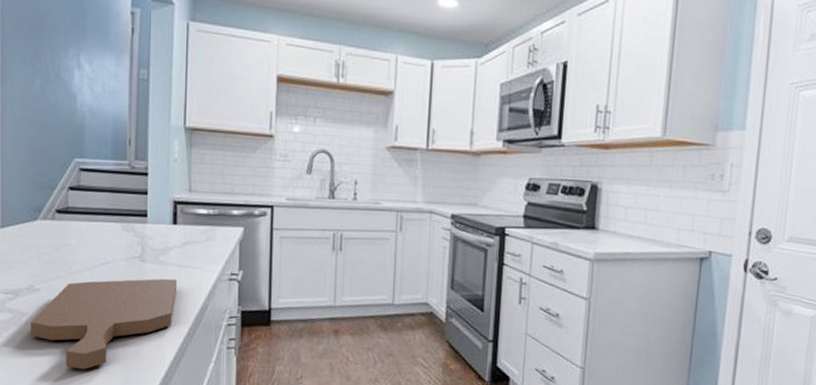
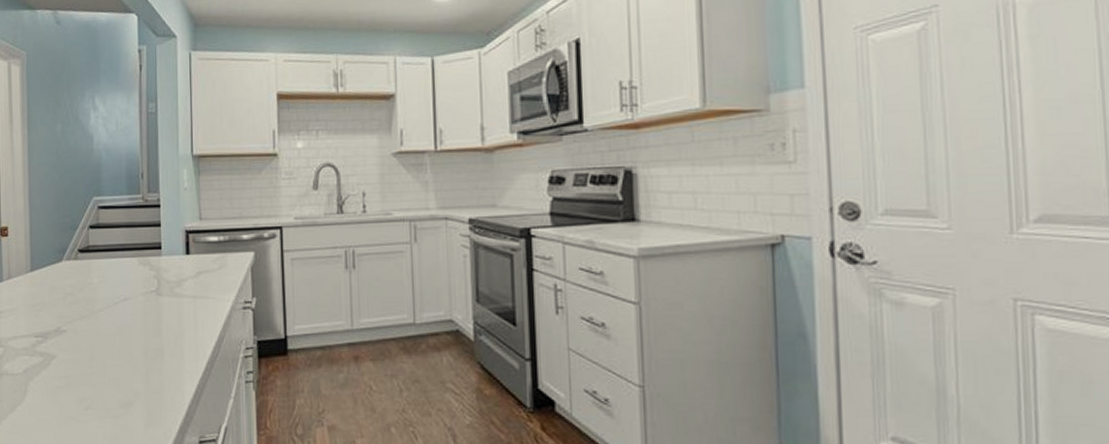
cutting board: present [31,278,178,370] -> none [59,311,193,412]

